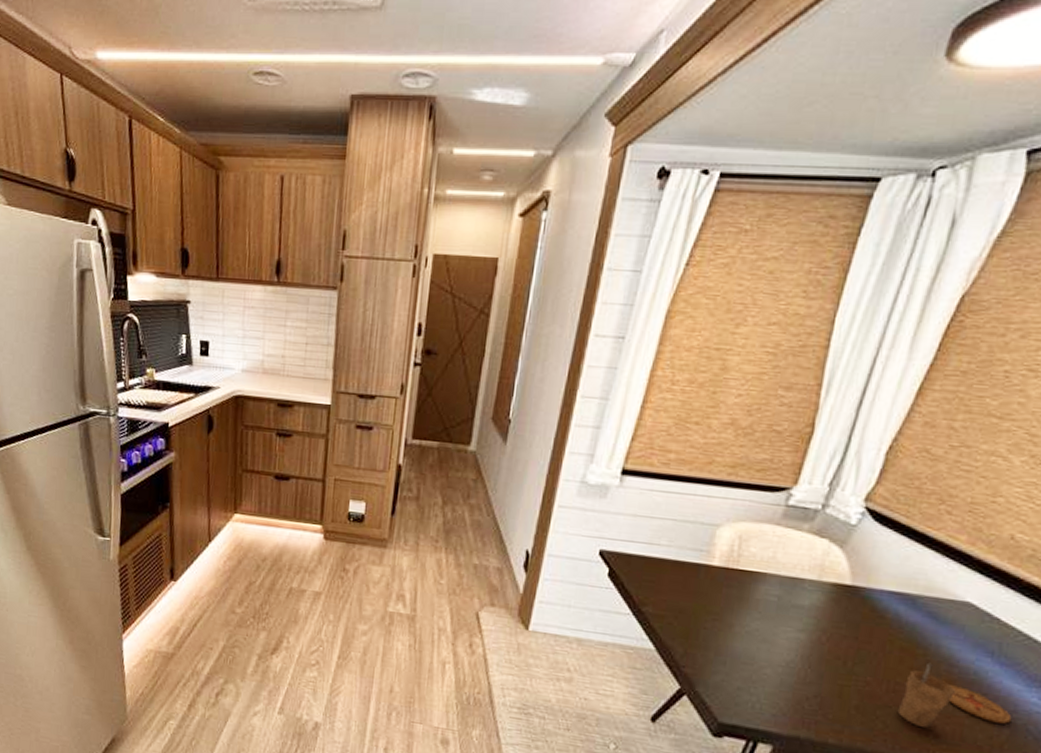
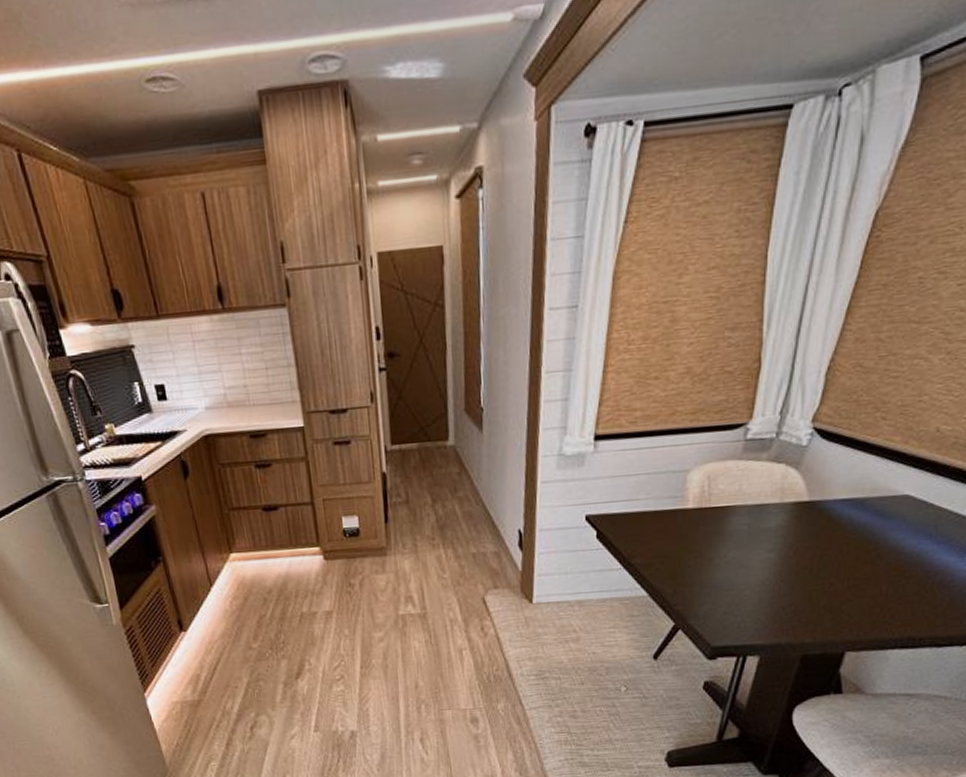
cup: present [898,663,955,729] -> none [860,555,903,612]
coaster: present [949,685,1012,724] -> none [899,569,951,594]

